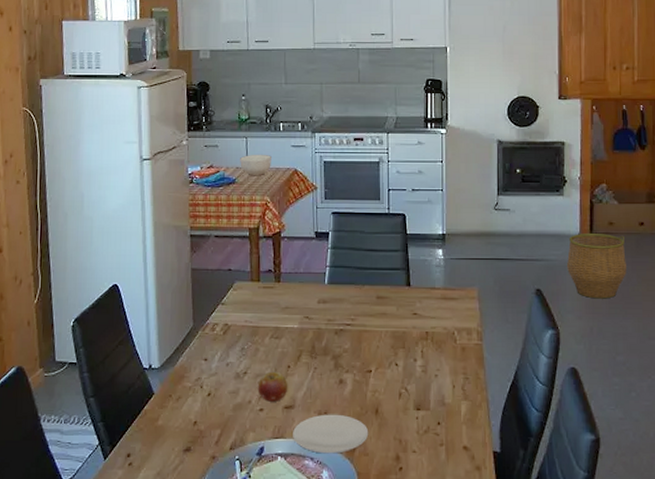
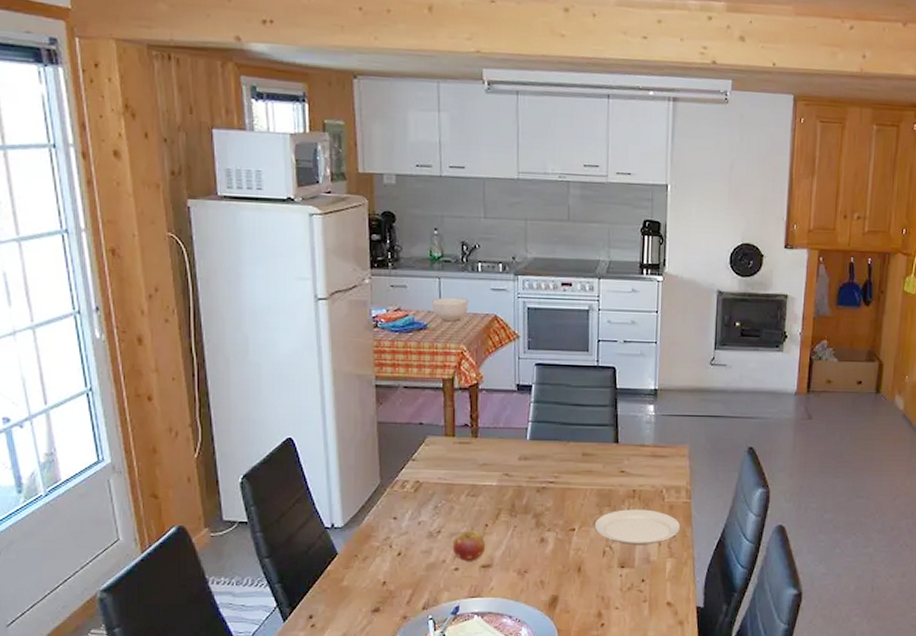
plate: present [293,414,369,454] -> none [490,572,571,612]
plate: none [390,351,474,387] -> present [594,509,681,545]
basket: present [566,234,627,299] -> none [781,391,842,458]

